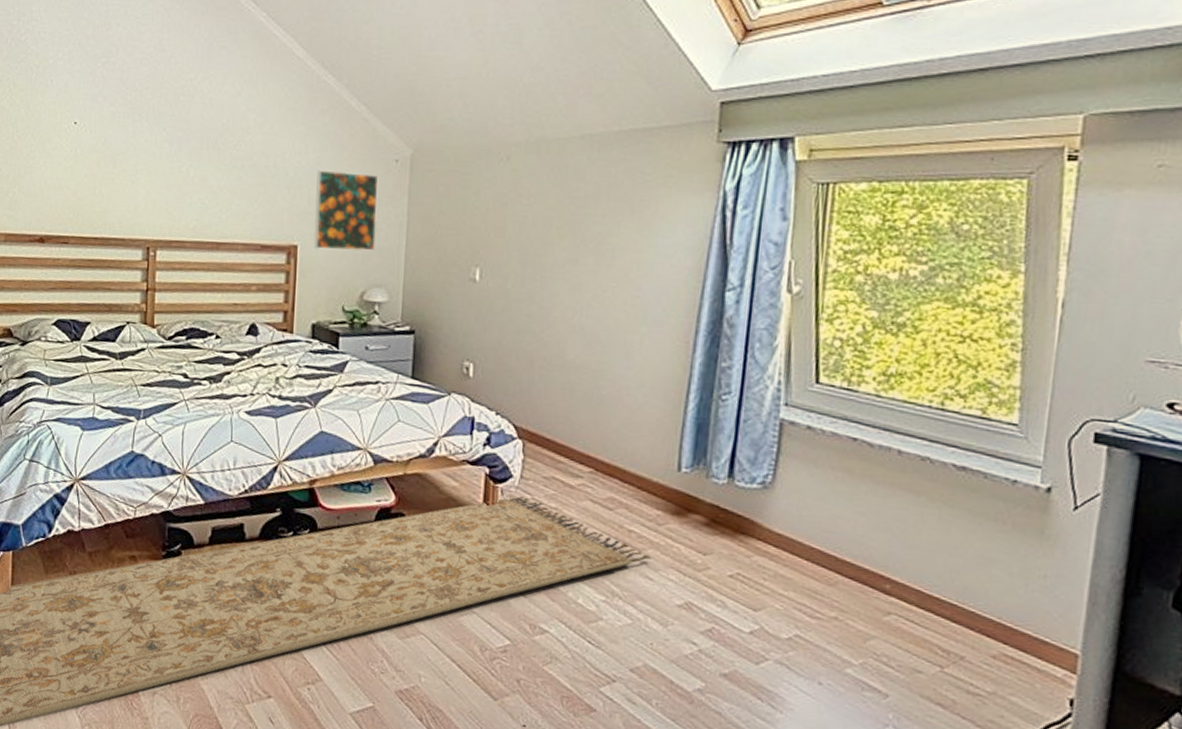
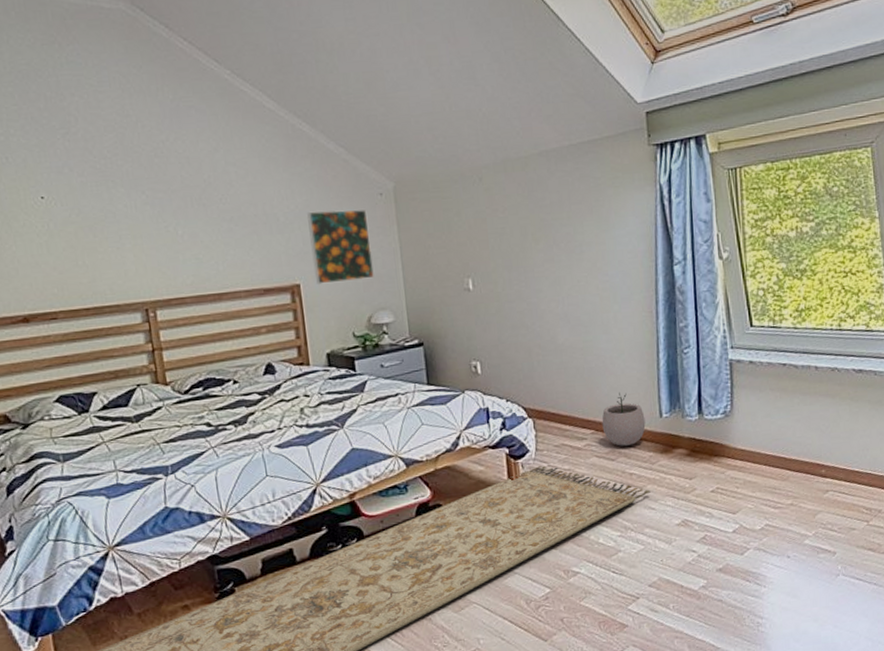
plant pot: none [604,430,659,497] -> present [602,392,646,446]

